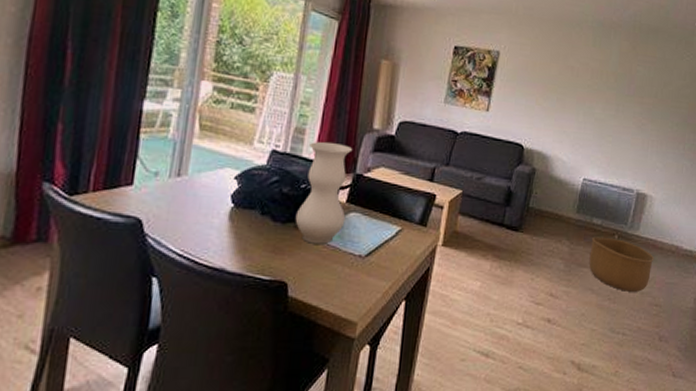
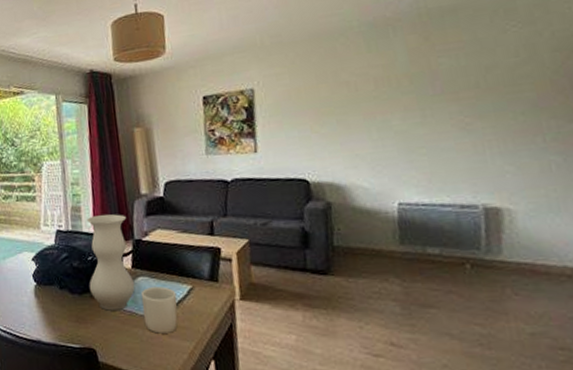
mug: none [346,224,385,272] -> present [140,286,178,334]
basket: present [589,236,654,292] -> none [430,268,540,334]

